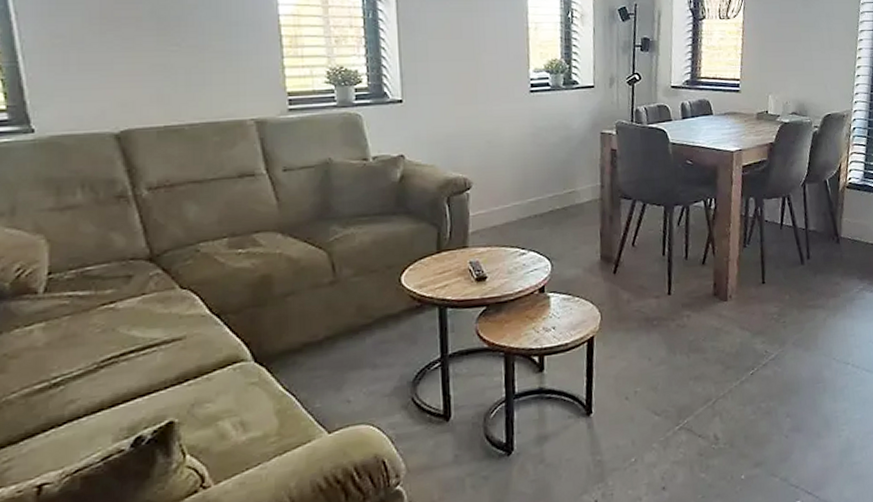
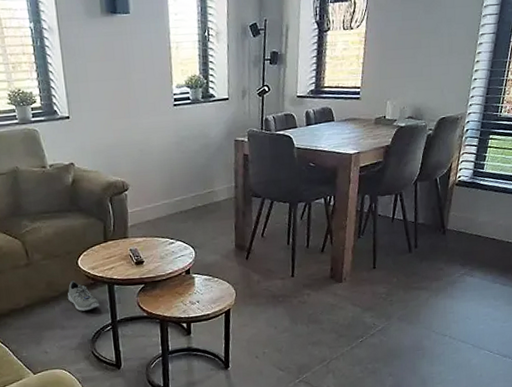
sneaker: none [383,303,427,344] -> present [67,281,100,311]

